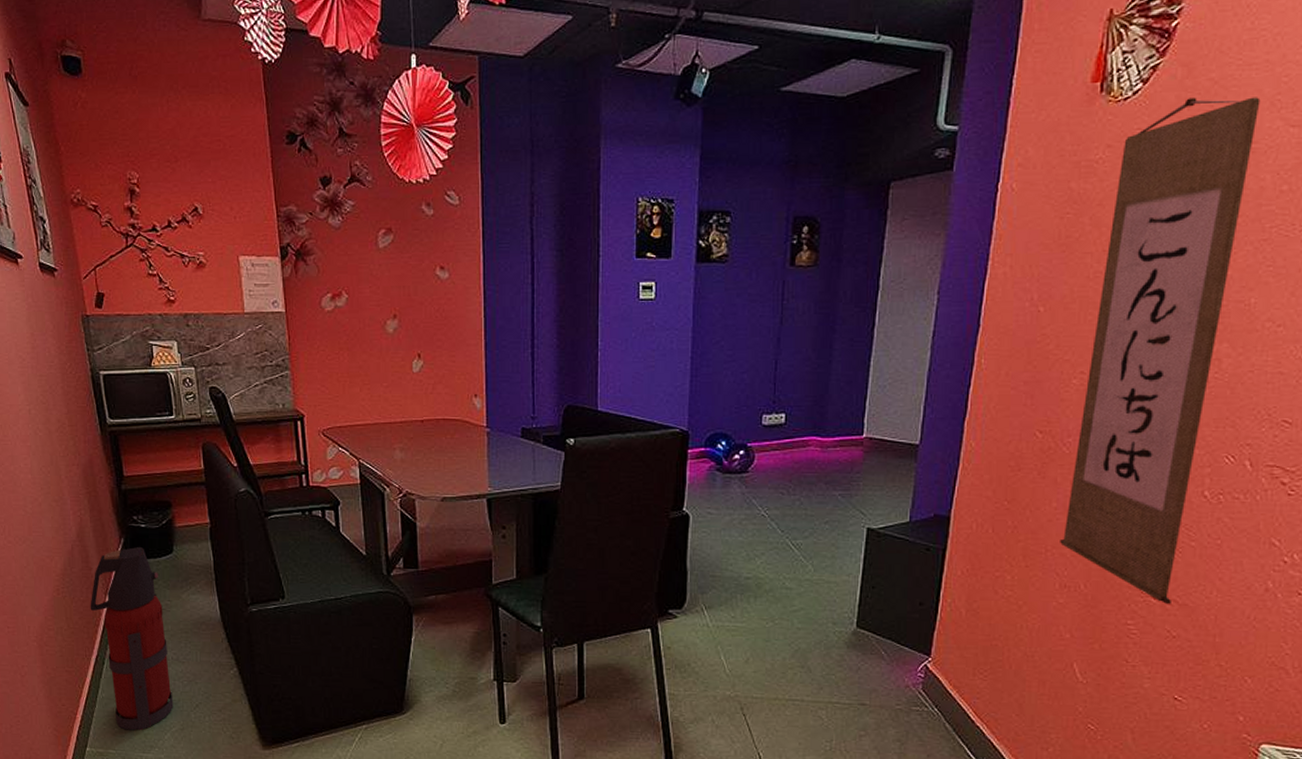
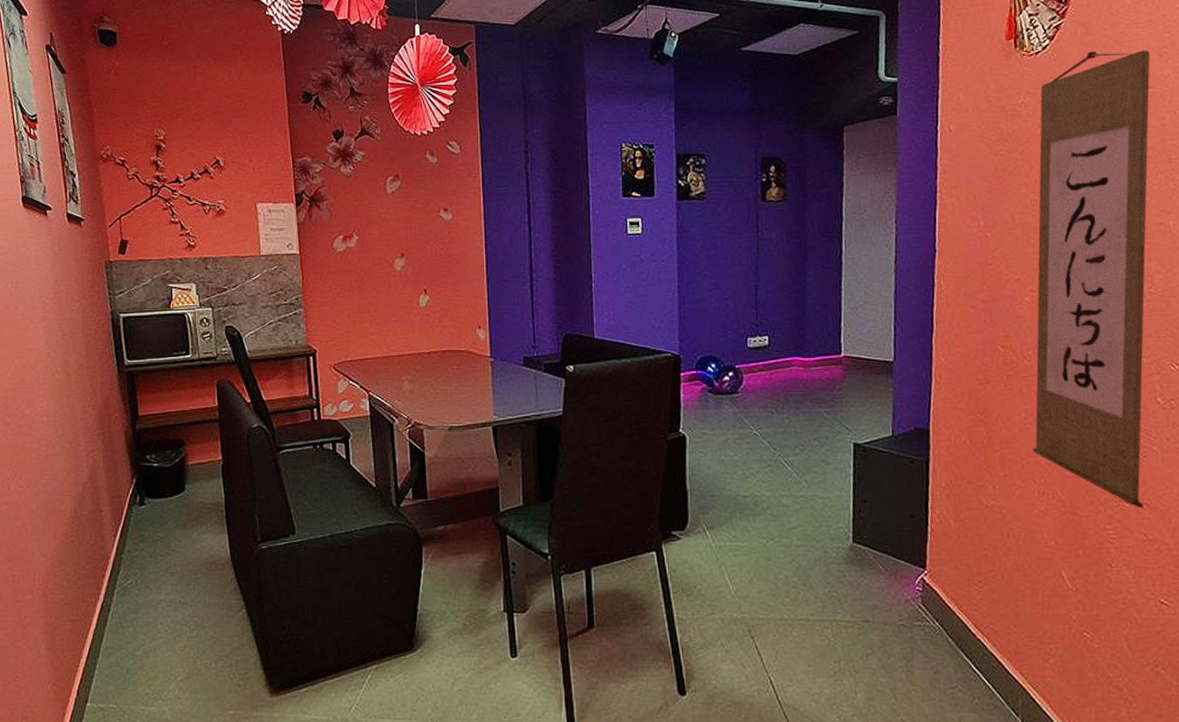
fire extinguisher: present [90,547,174,731] -> none [98,487,180,682]

